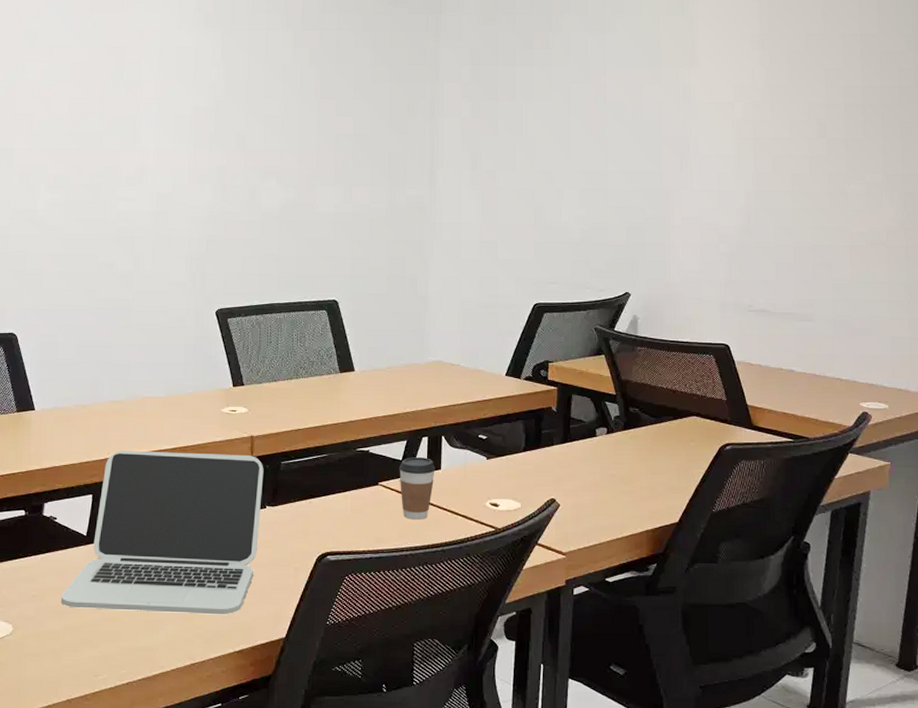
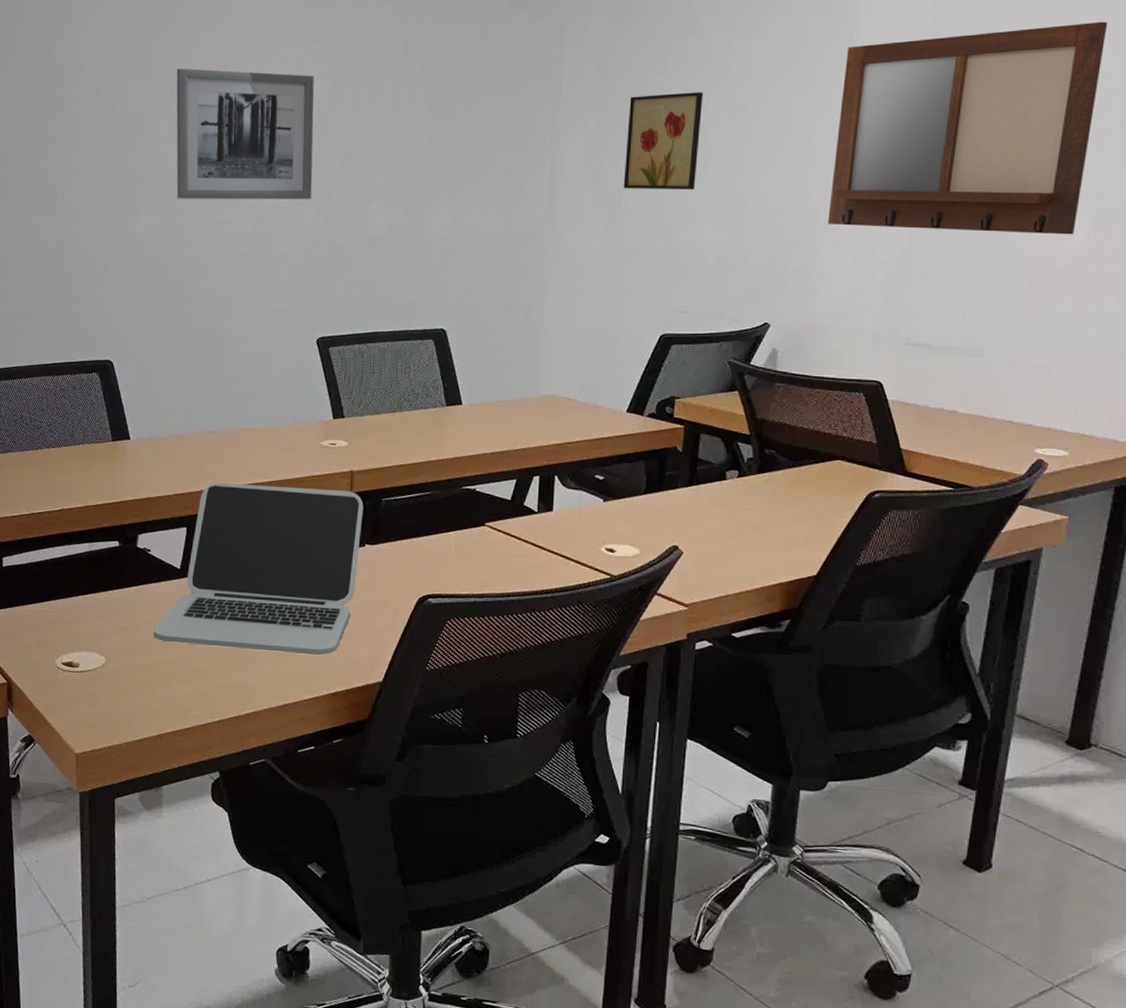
wall art: none [75,52,209,178] -> present [176,68,314,200]
coffee cup: present [399,457,435,520] -> none [507,497,547,564]
wall art: none [496,82,566,171] -> present [623,92,703,189]
writing board: none [677,27,906,213] -> present [828,21,1108,235]

